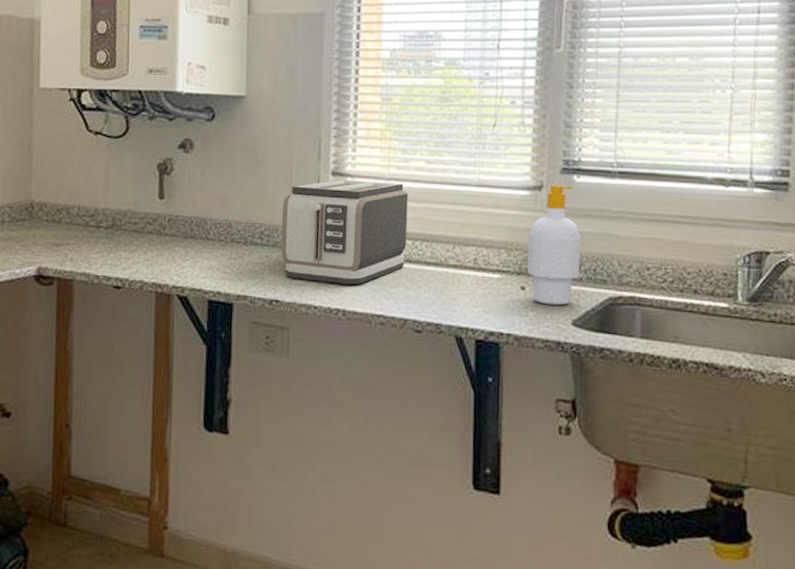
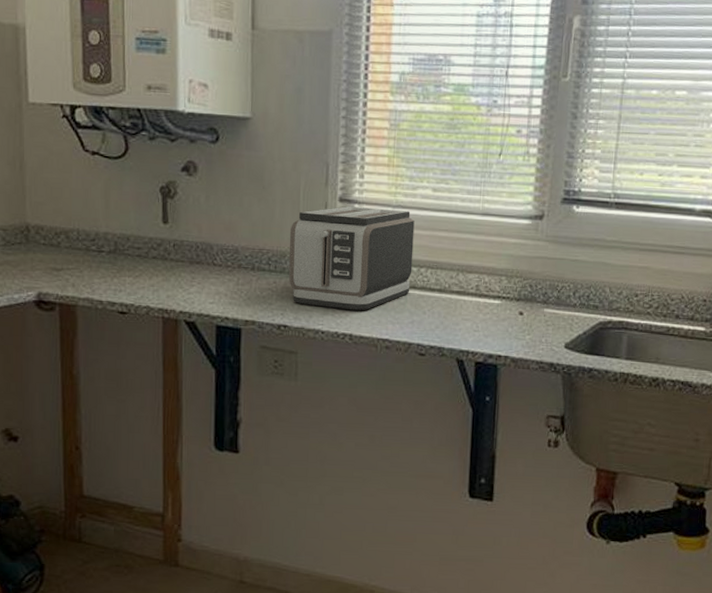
soap bottle: present [527,184,581,306] -> none [526,214,577,330]

